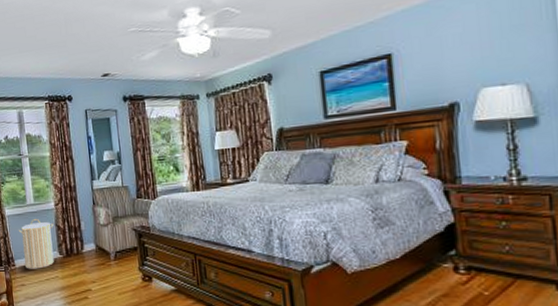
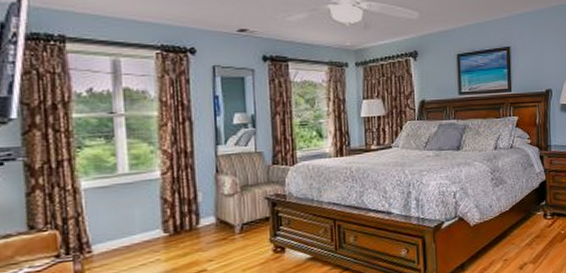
laundry hamper: present [18,219,54,269] -> none [100,191,158,255]

